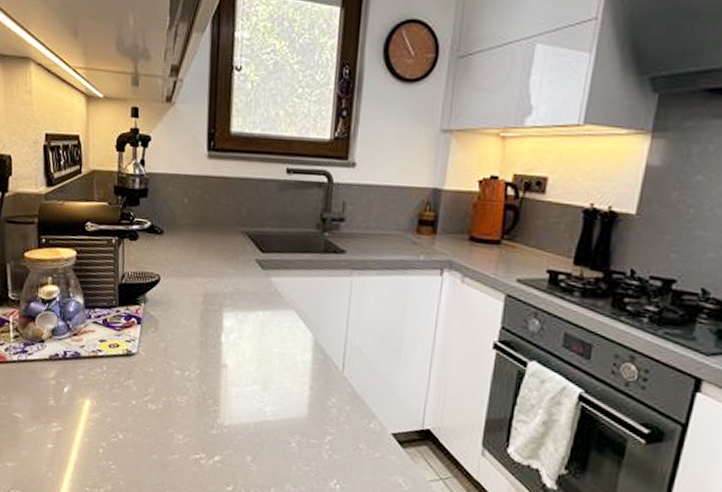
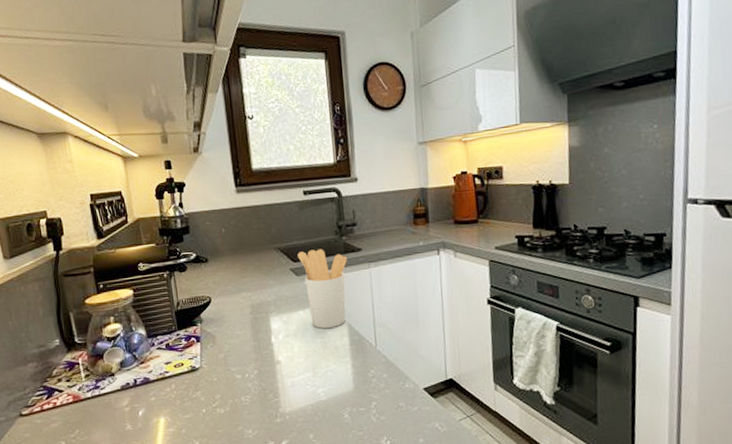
utensil holder: none [267,241,327,340] -> present [297,249,348,329]

